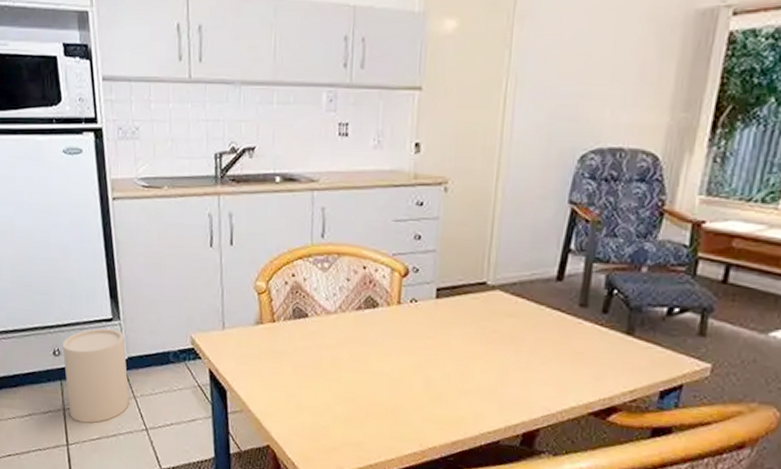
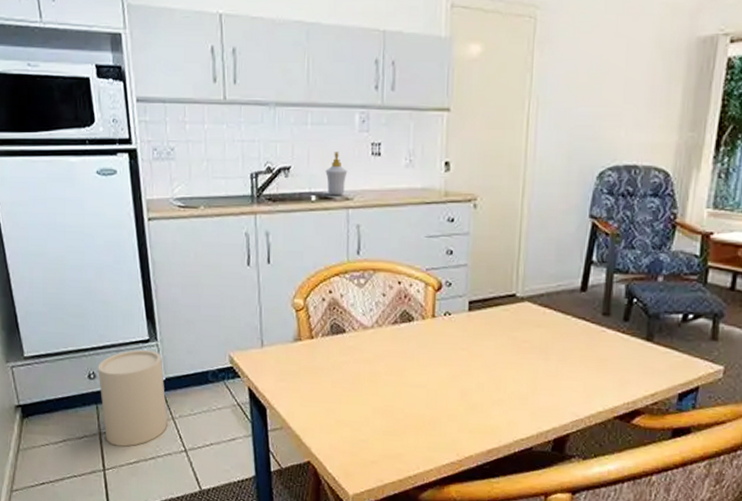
soap bottle: none [290,132,314,178] -> present [325,151,348,196]

